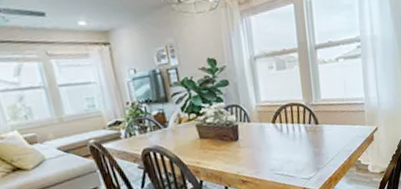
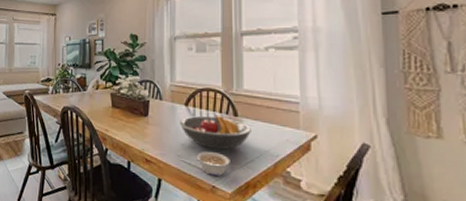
fruit bowl: none [270,125,330,158] -> present [180,114,251,150]
legume: none [287,159,316,180] -> present [196,151,230,176]

